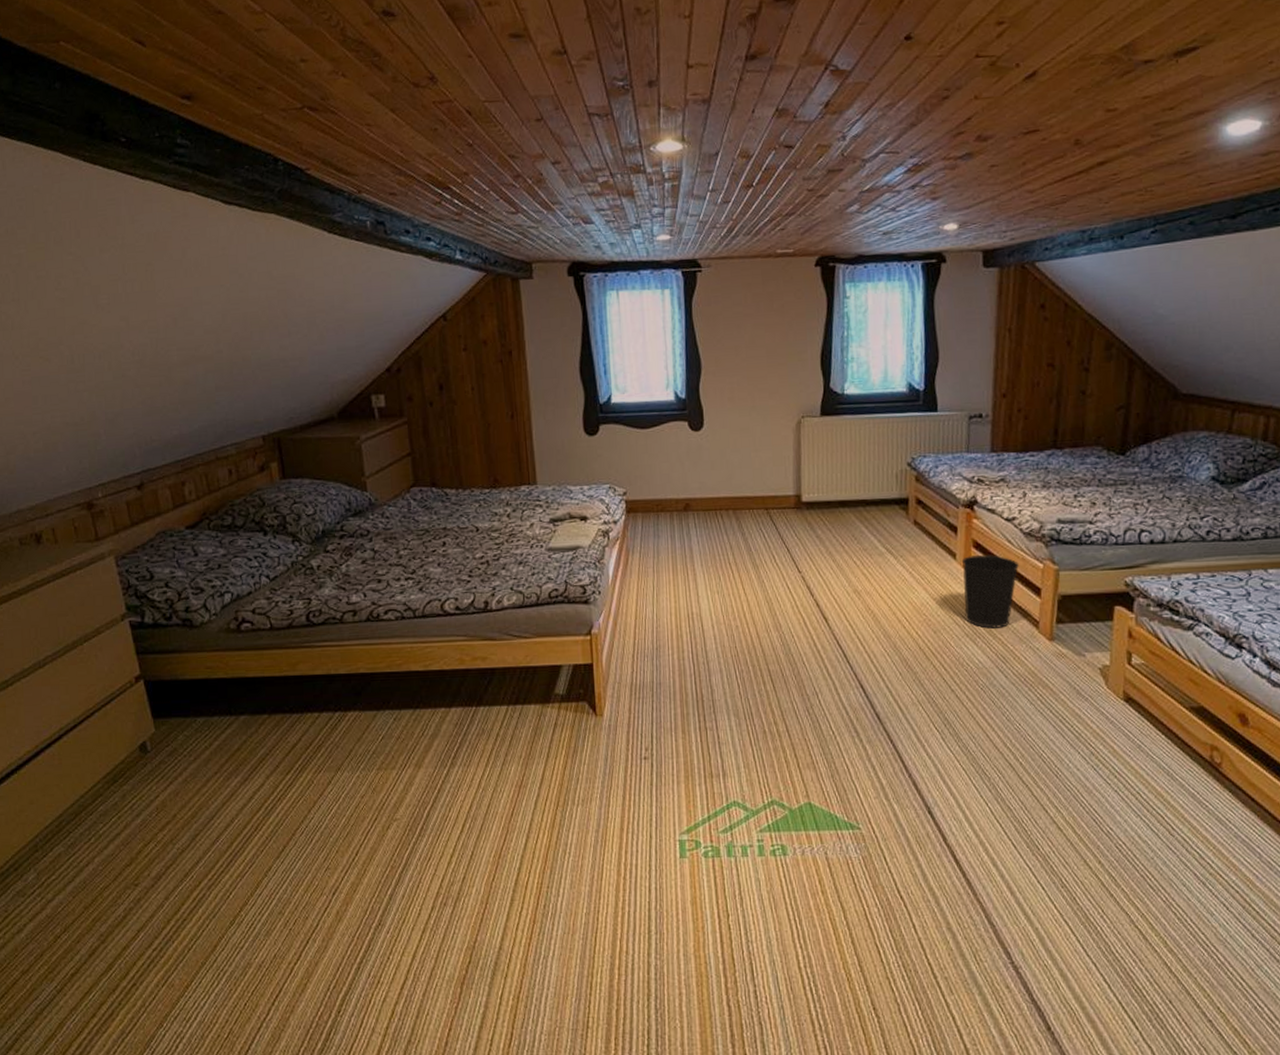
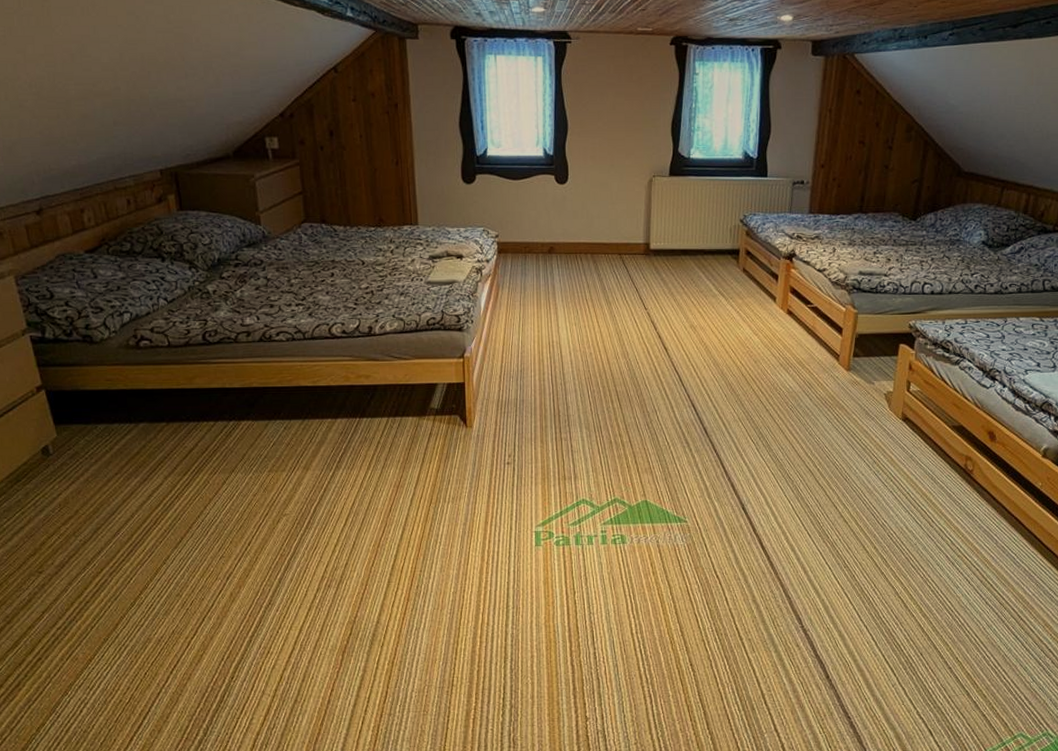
wastebasket: present [961,555,1019,629] -> none [780,299,826,360]

